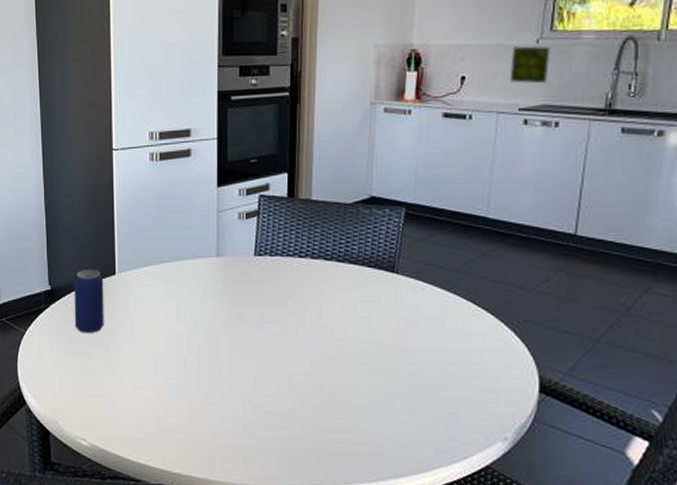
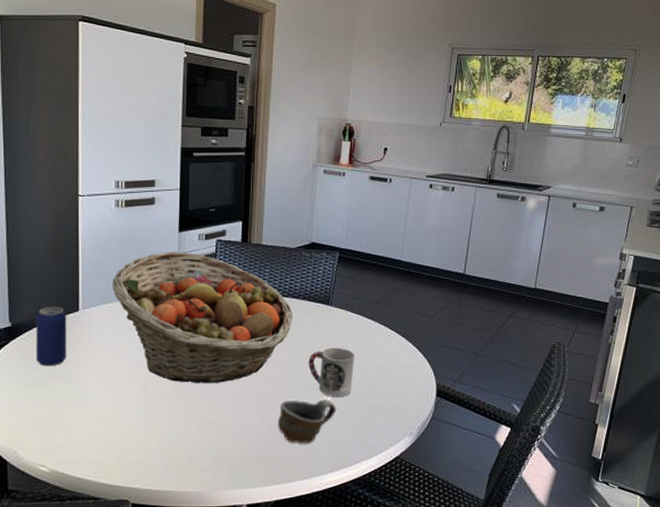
fruit basket: none [149,209,350,361] -> present [112,252,292,383]
cup: none [334,386,407,441] -> present [277,399,337,444]
cup: none [370,324,429,385] -> present [308,347,355,397]
decorative tile: present [509,46,551,84] -> none [420,127,450,157]

